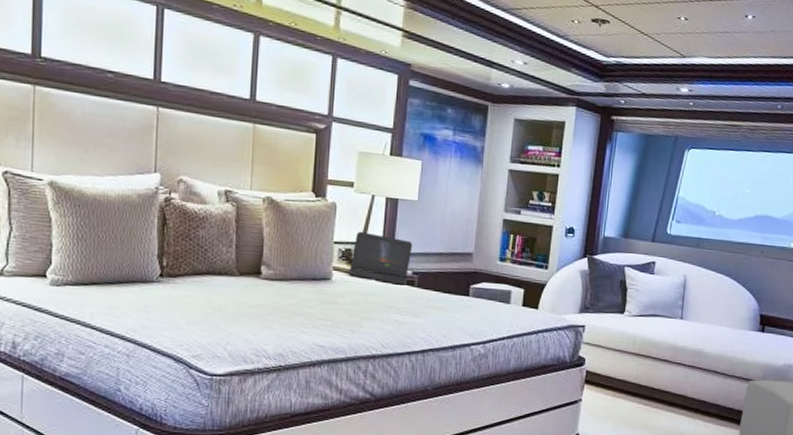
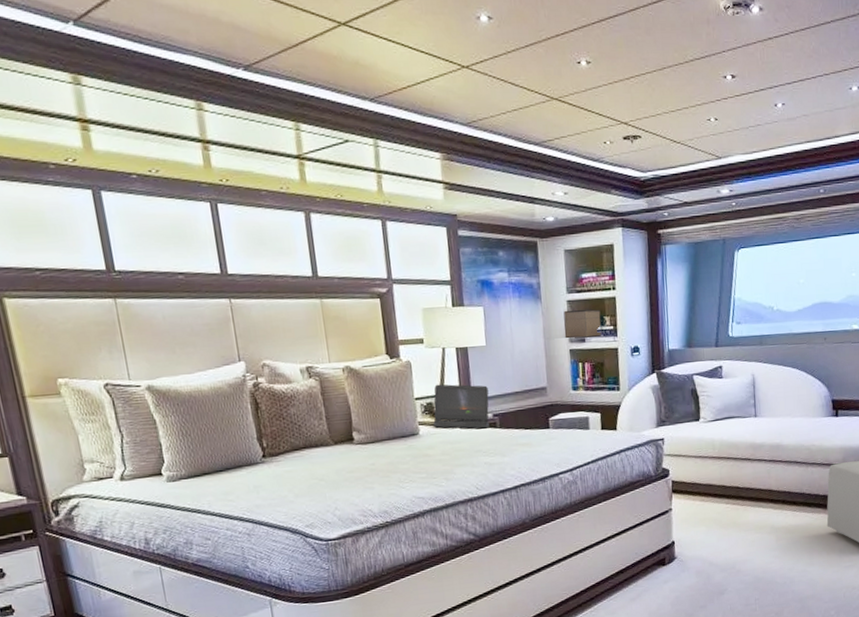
decorative box: none [500,180,541,211] -> present [563,309,601,339]

